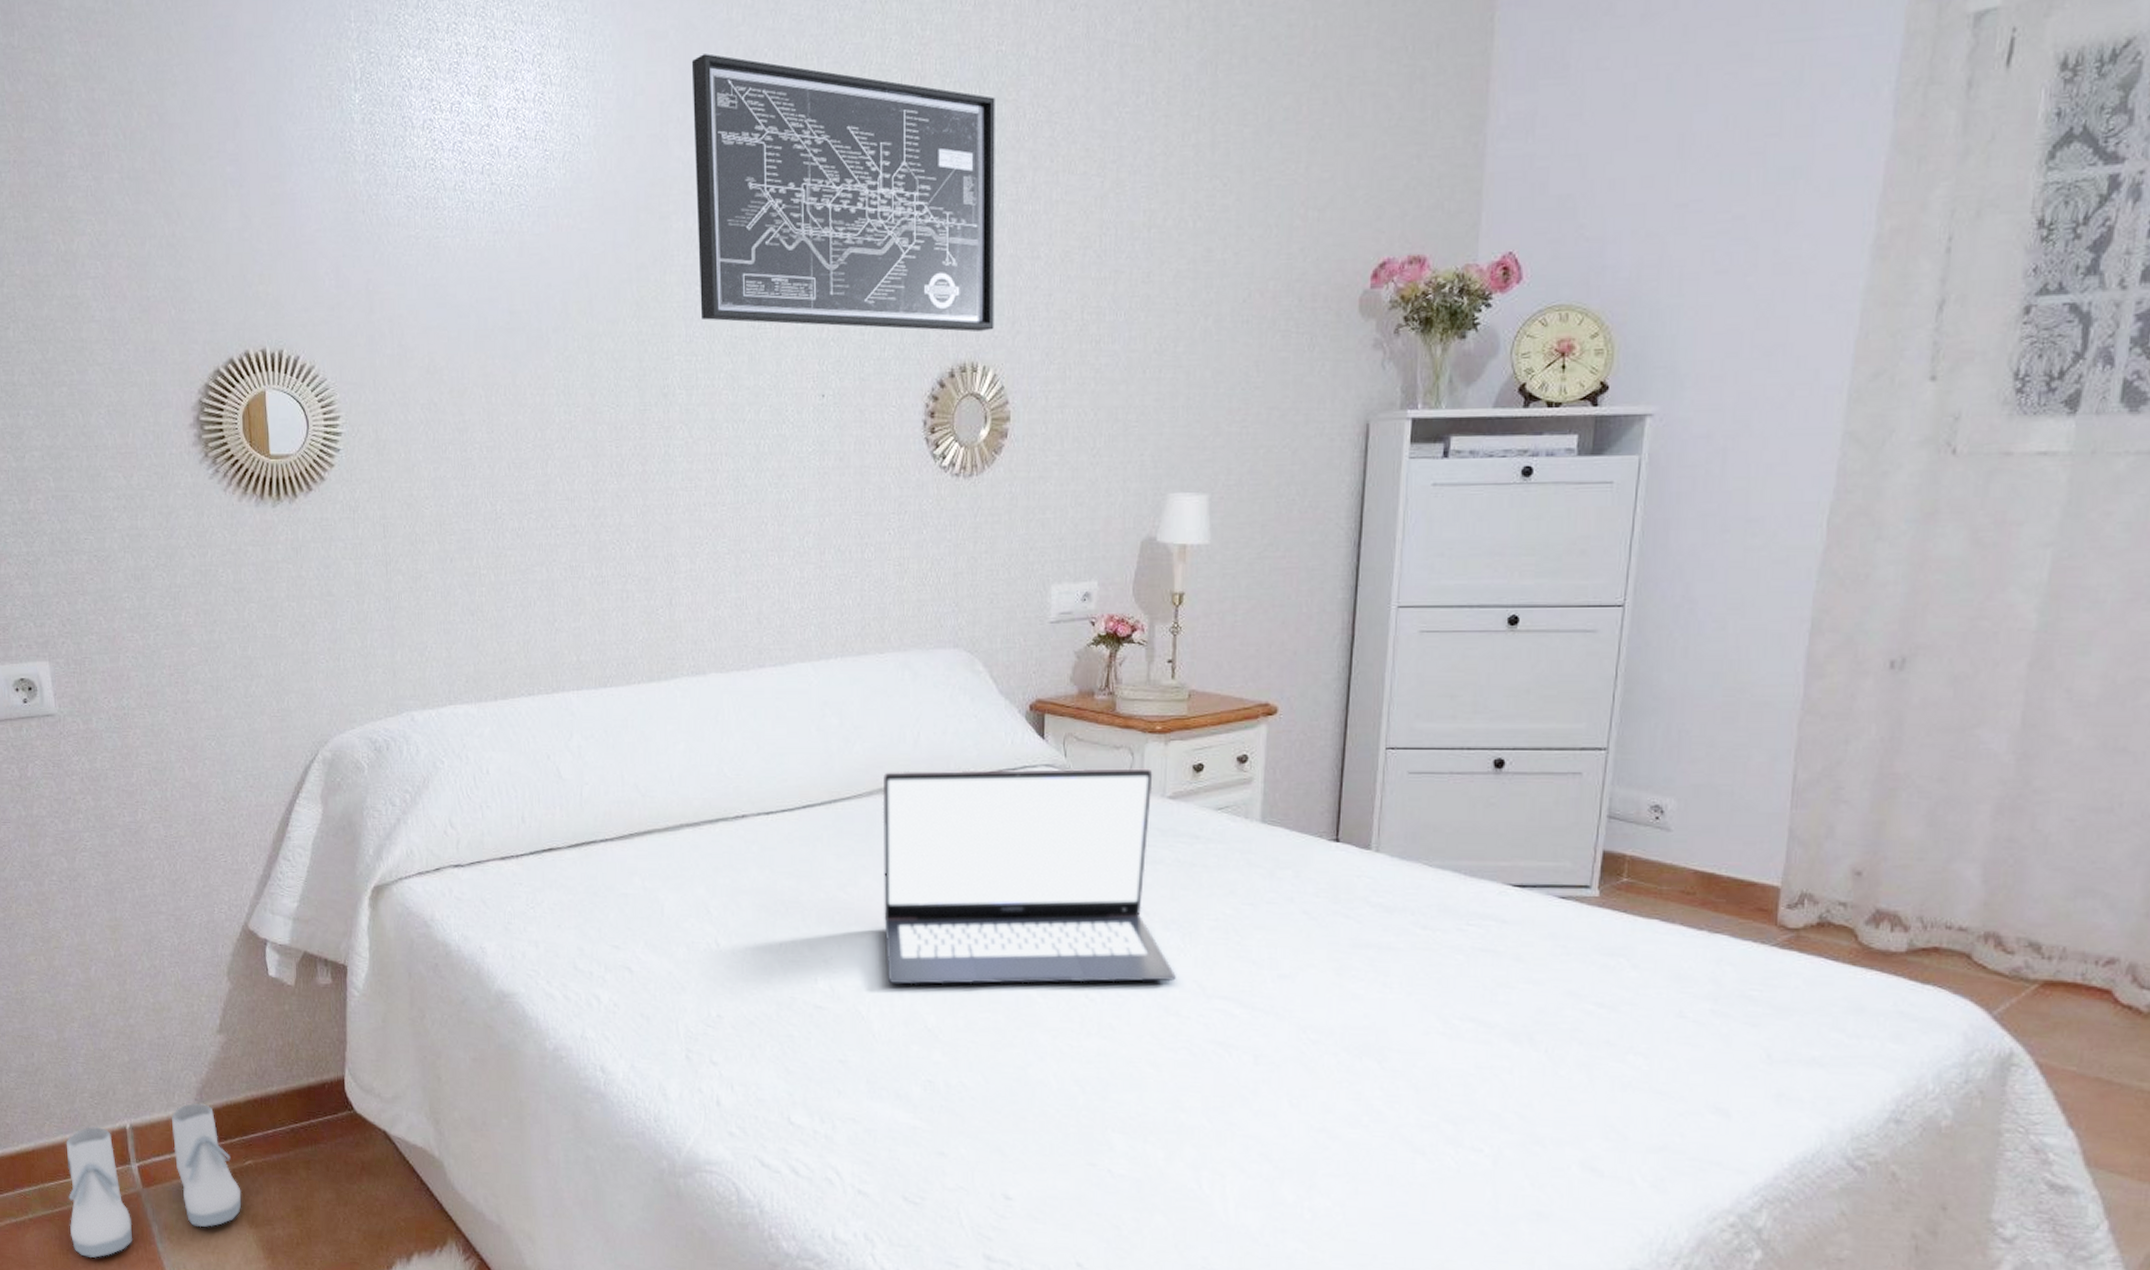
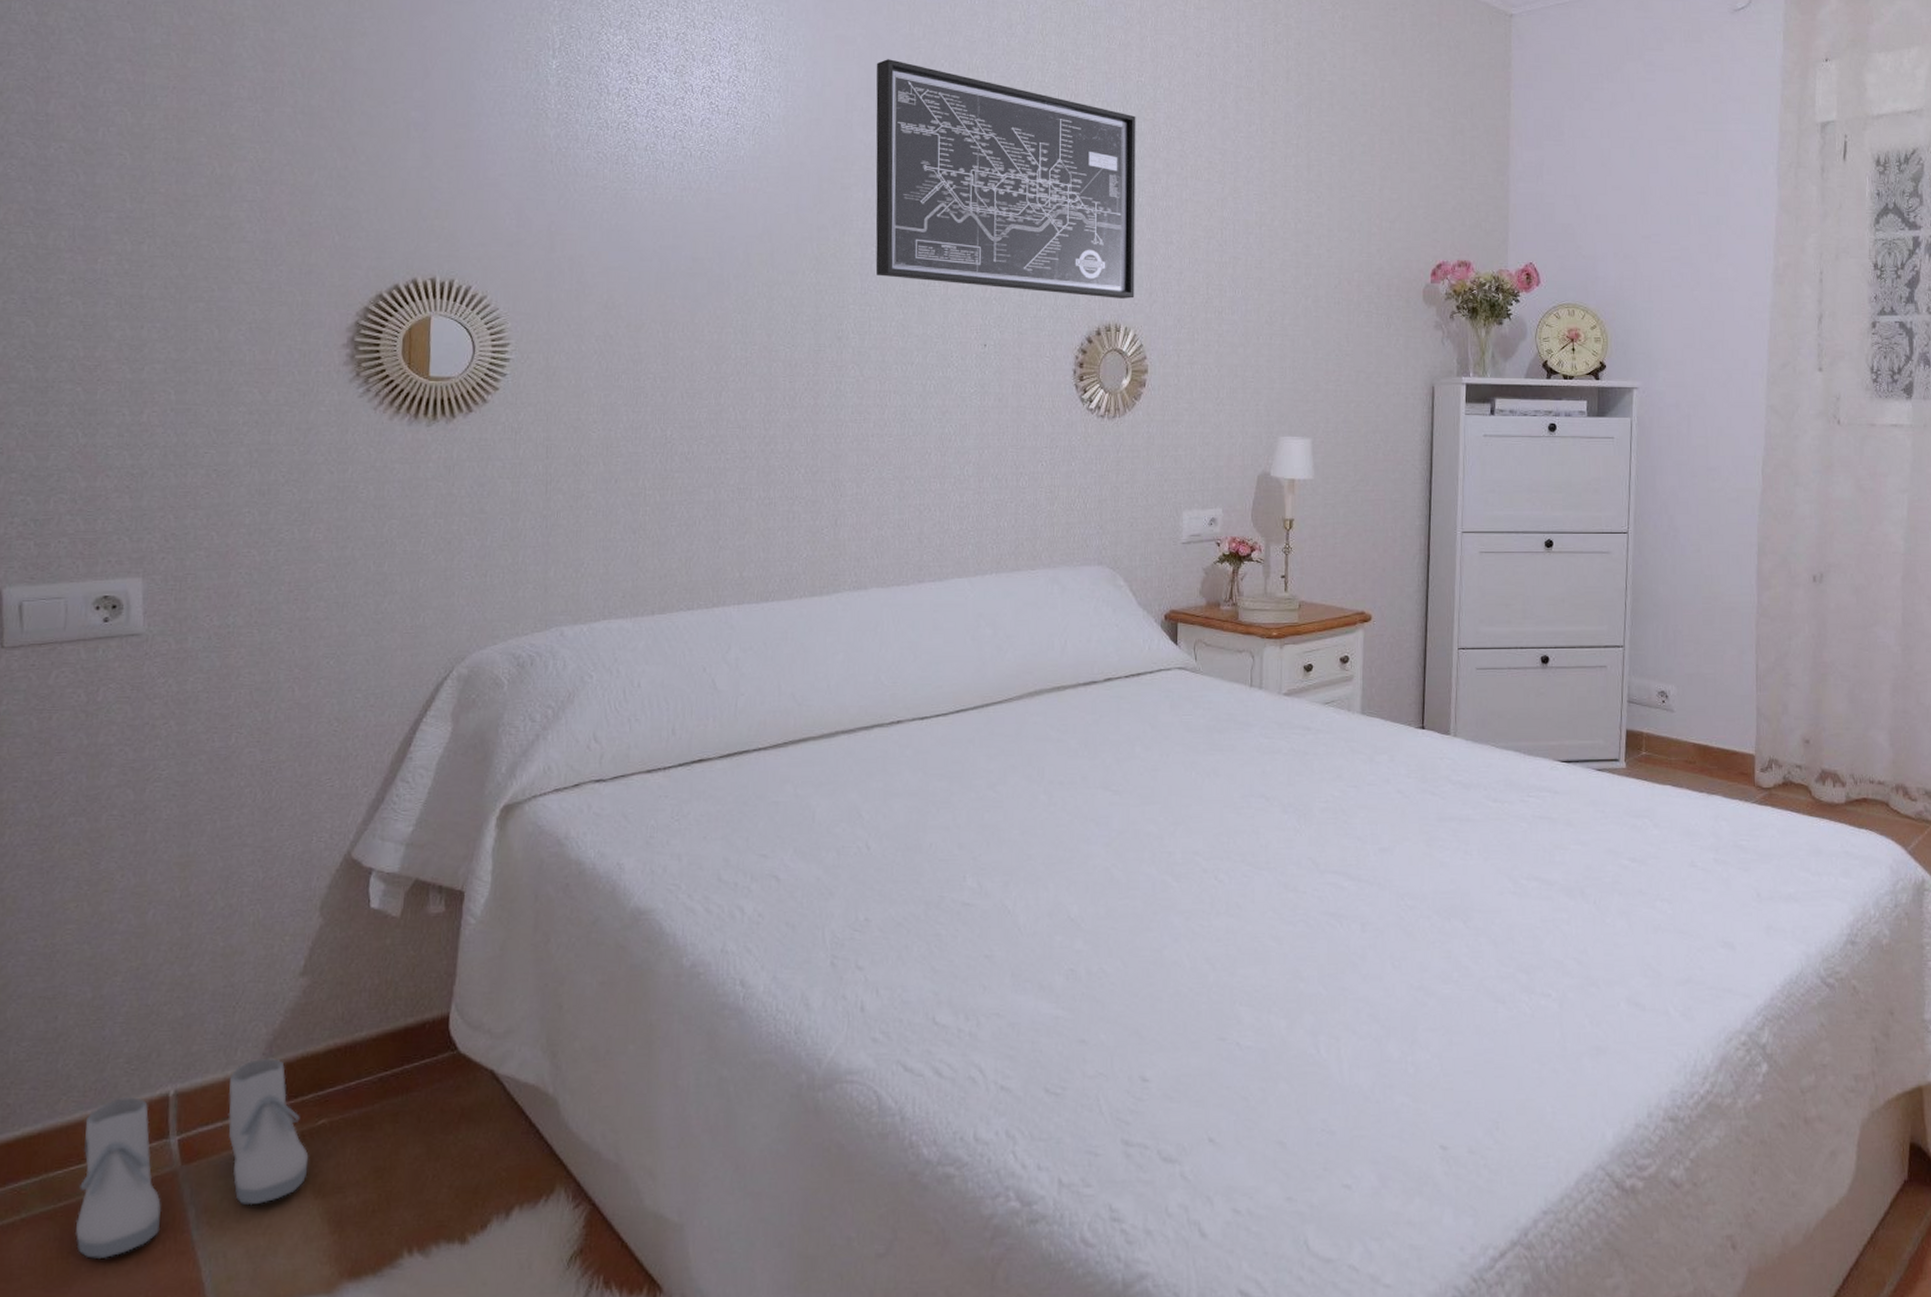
laptop: present [882,768,1176,985] -> none [1031,669,1293,877]

